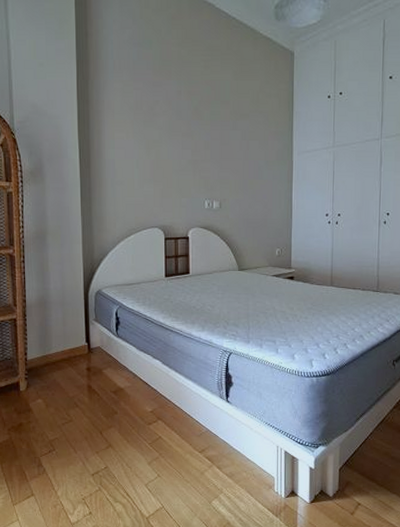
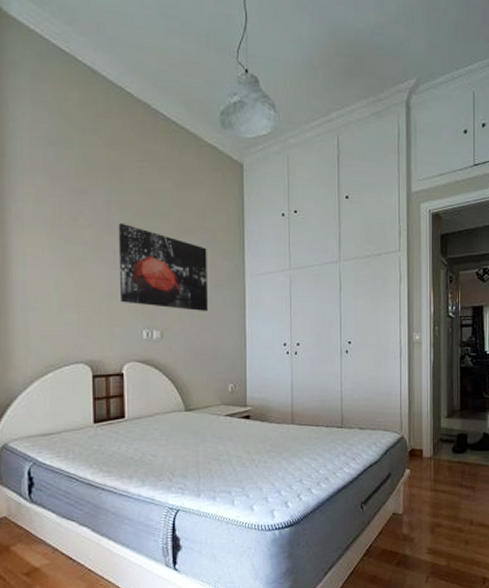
wall art: none [186,109,261,185] -> present [118,222,209,311]

